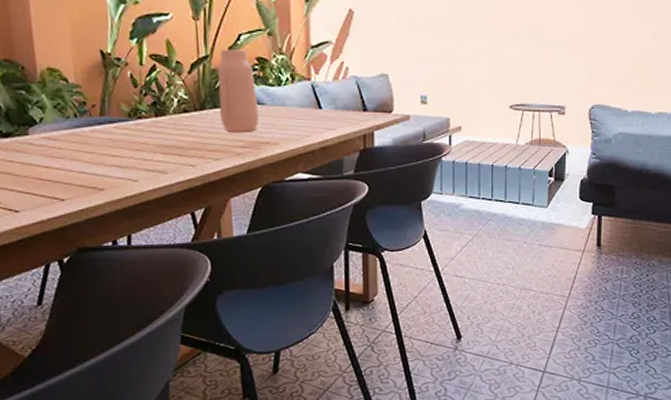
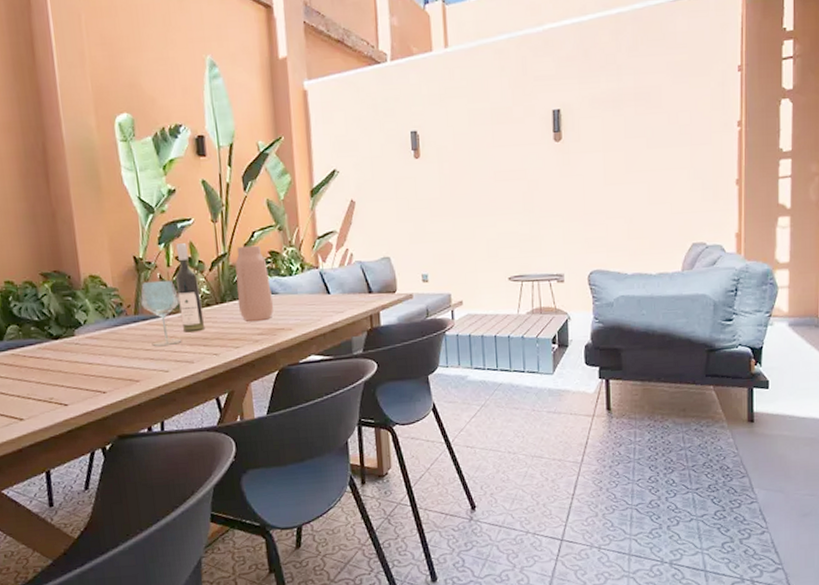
wine glass: none [107,79,154,154] -> present [140,279,182,347]
bottle: none [148,40,182,140] -> present [175,243,206,333]

